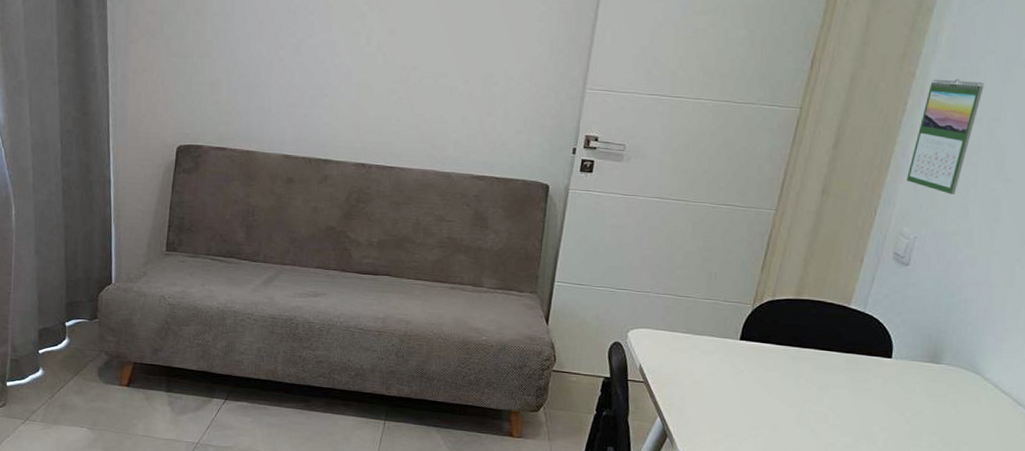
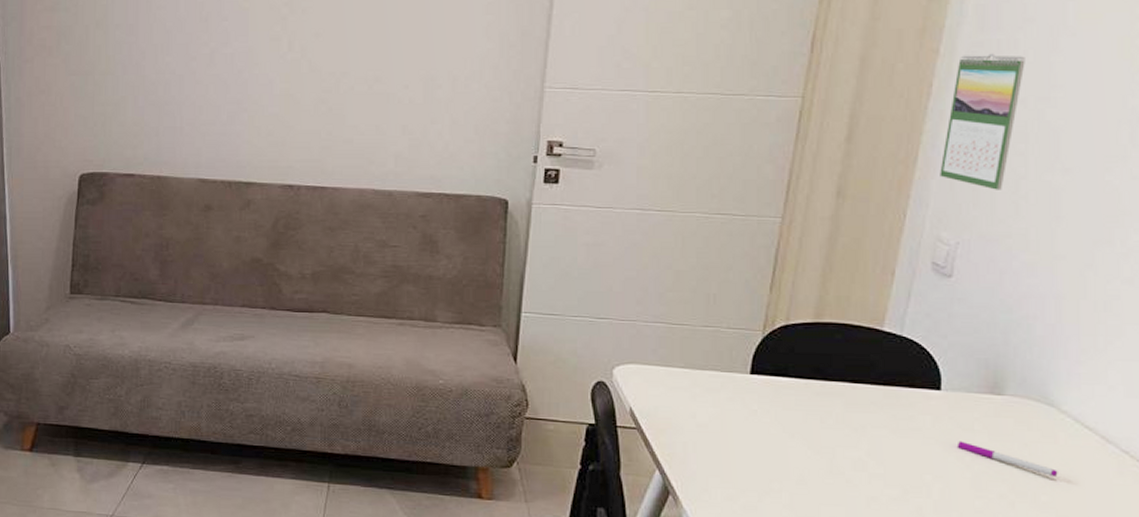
pen: none [900,400,978,432] -> present [956,441,1058,478]

